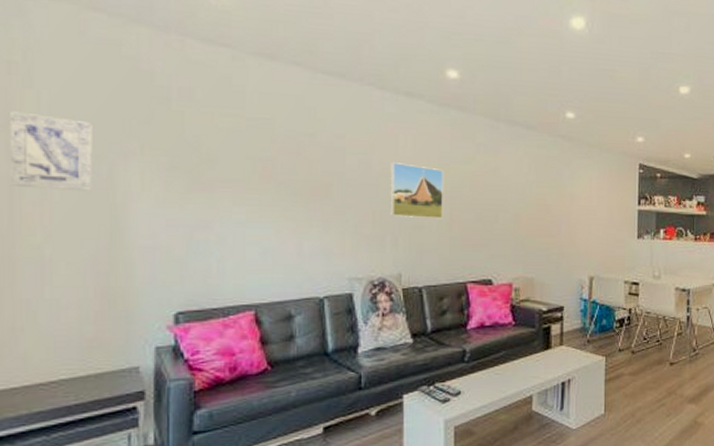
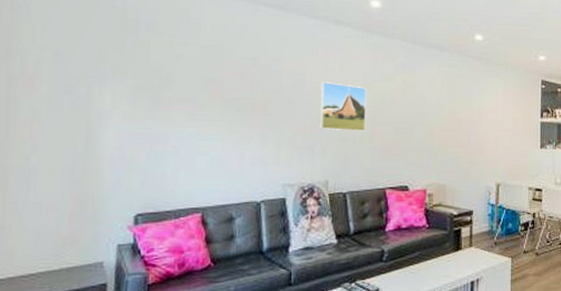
wall art: present [9,111,93,191] -> none [7,43,75,110]

